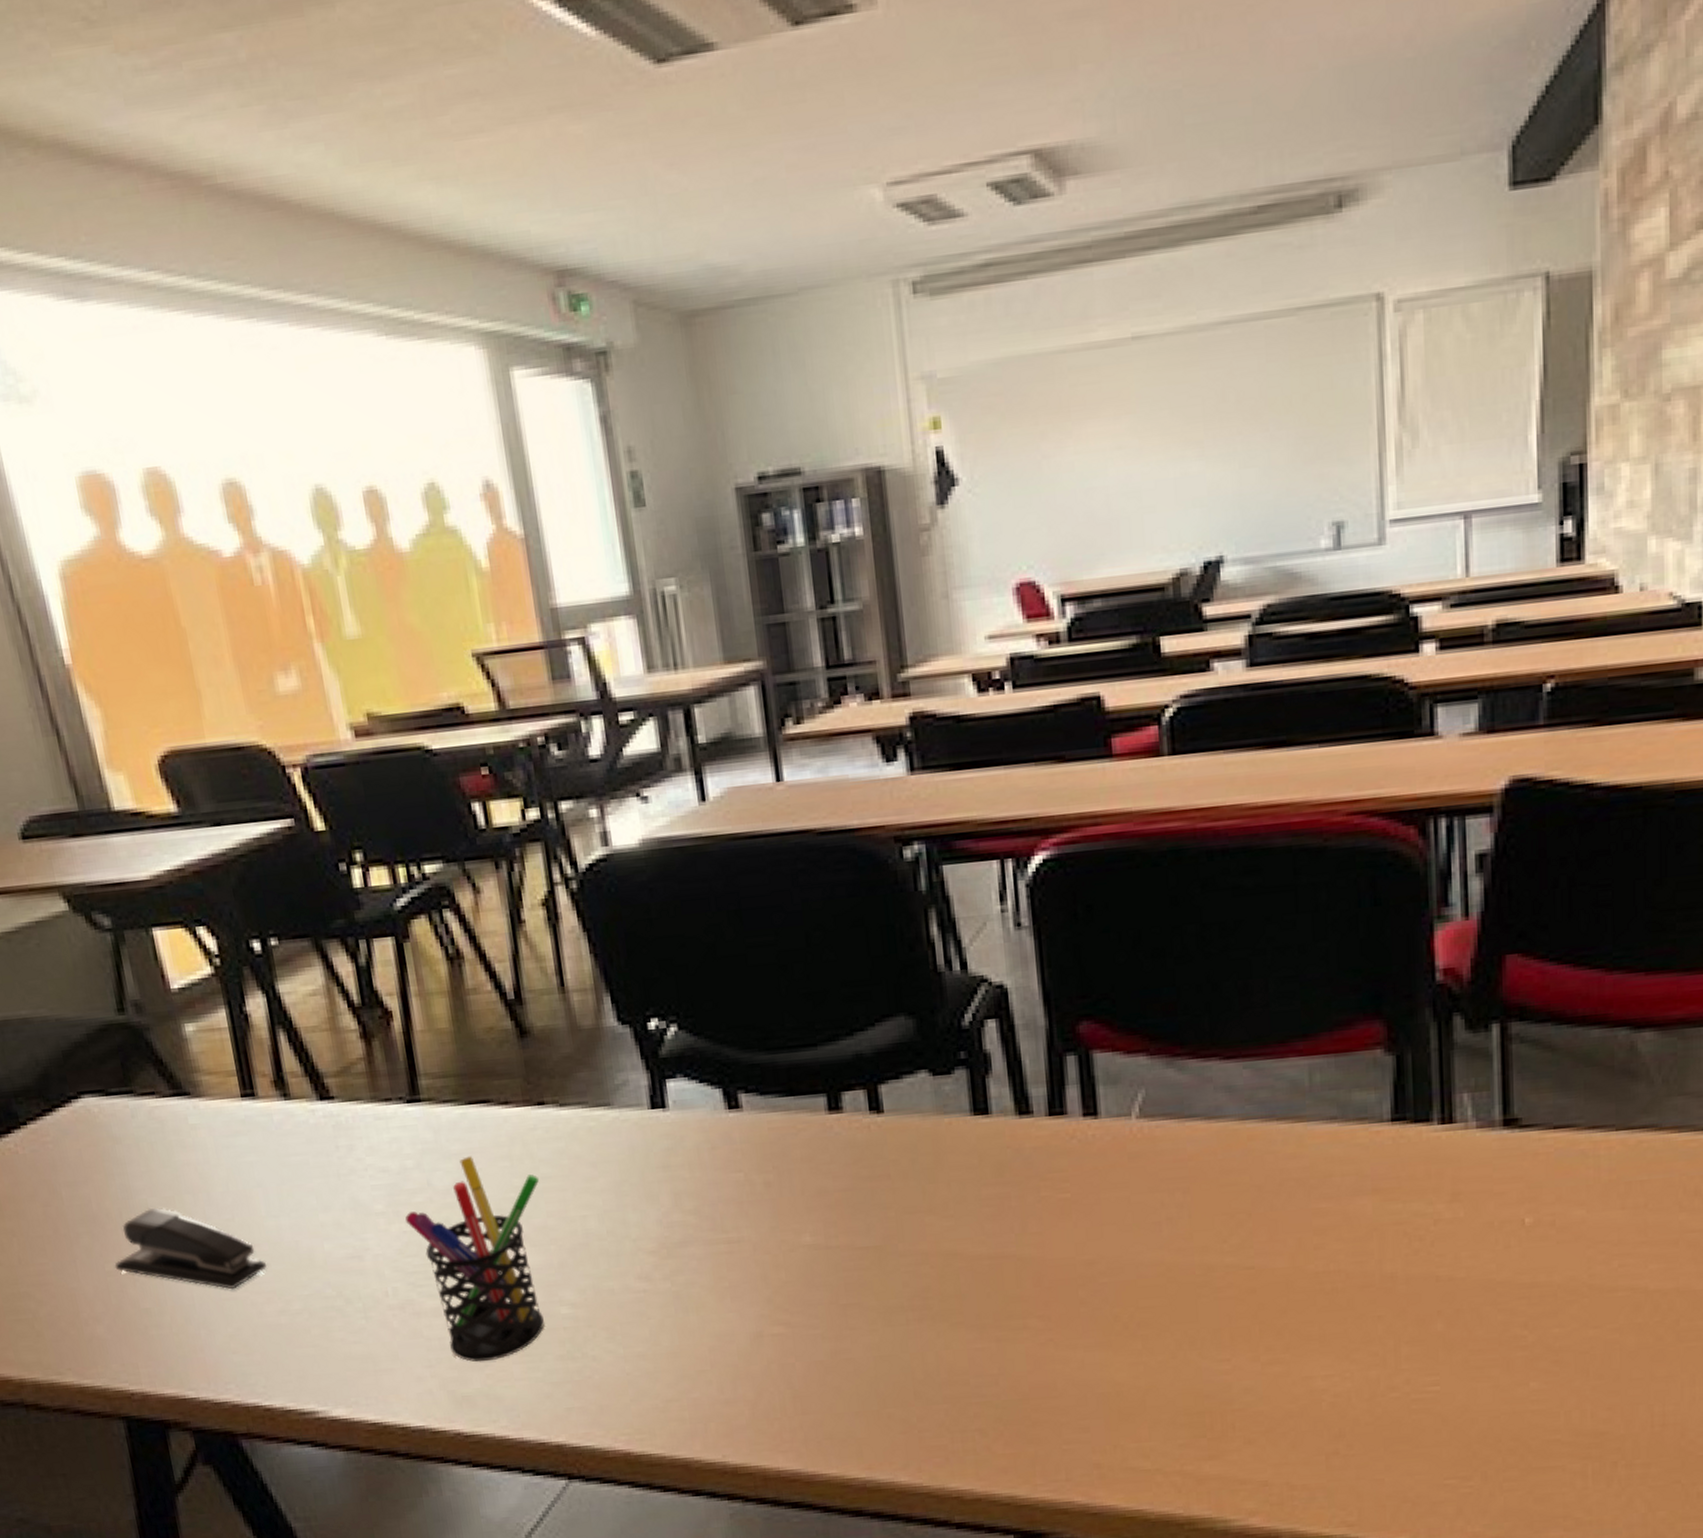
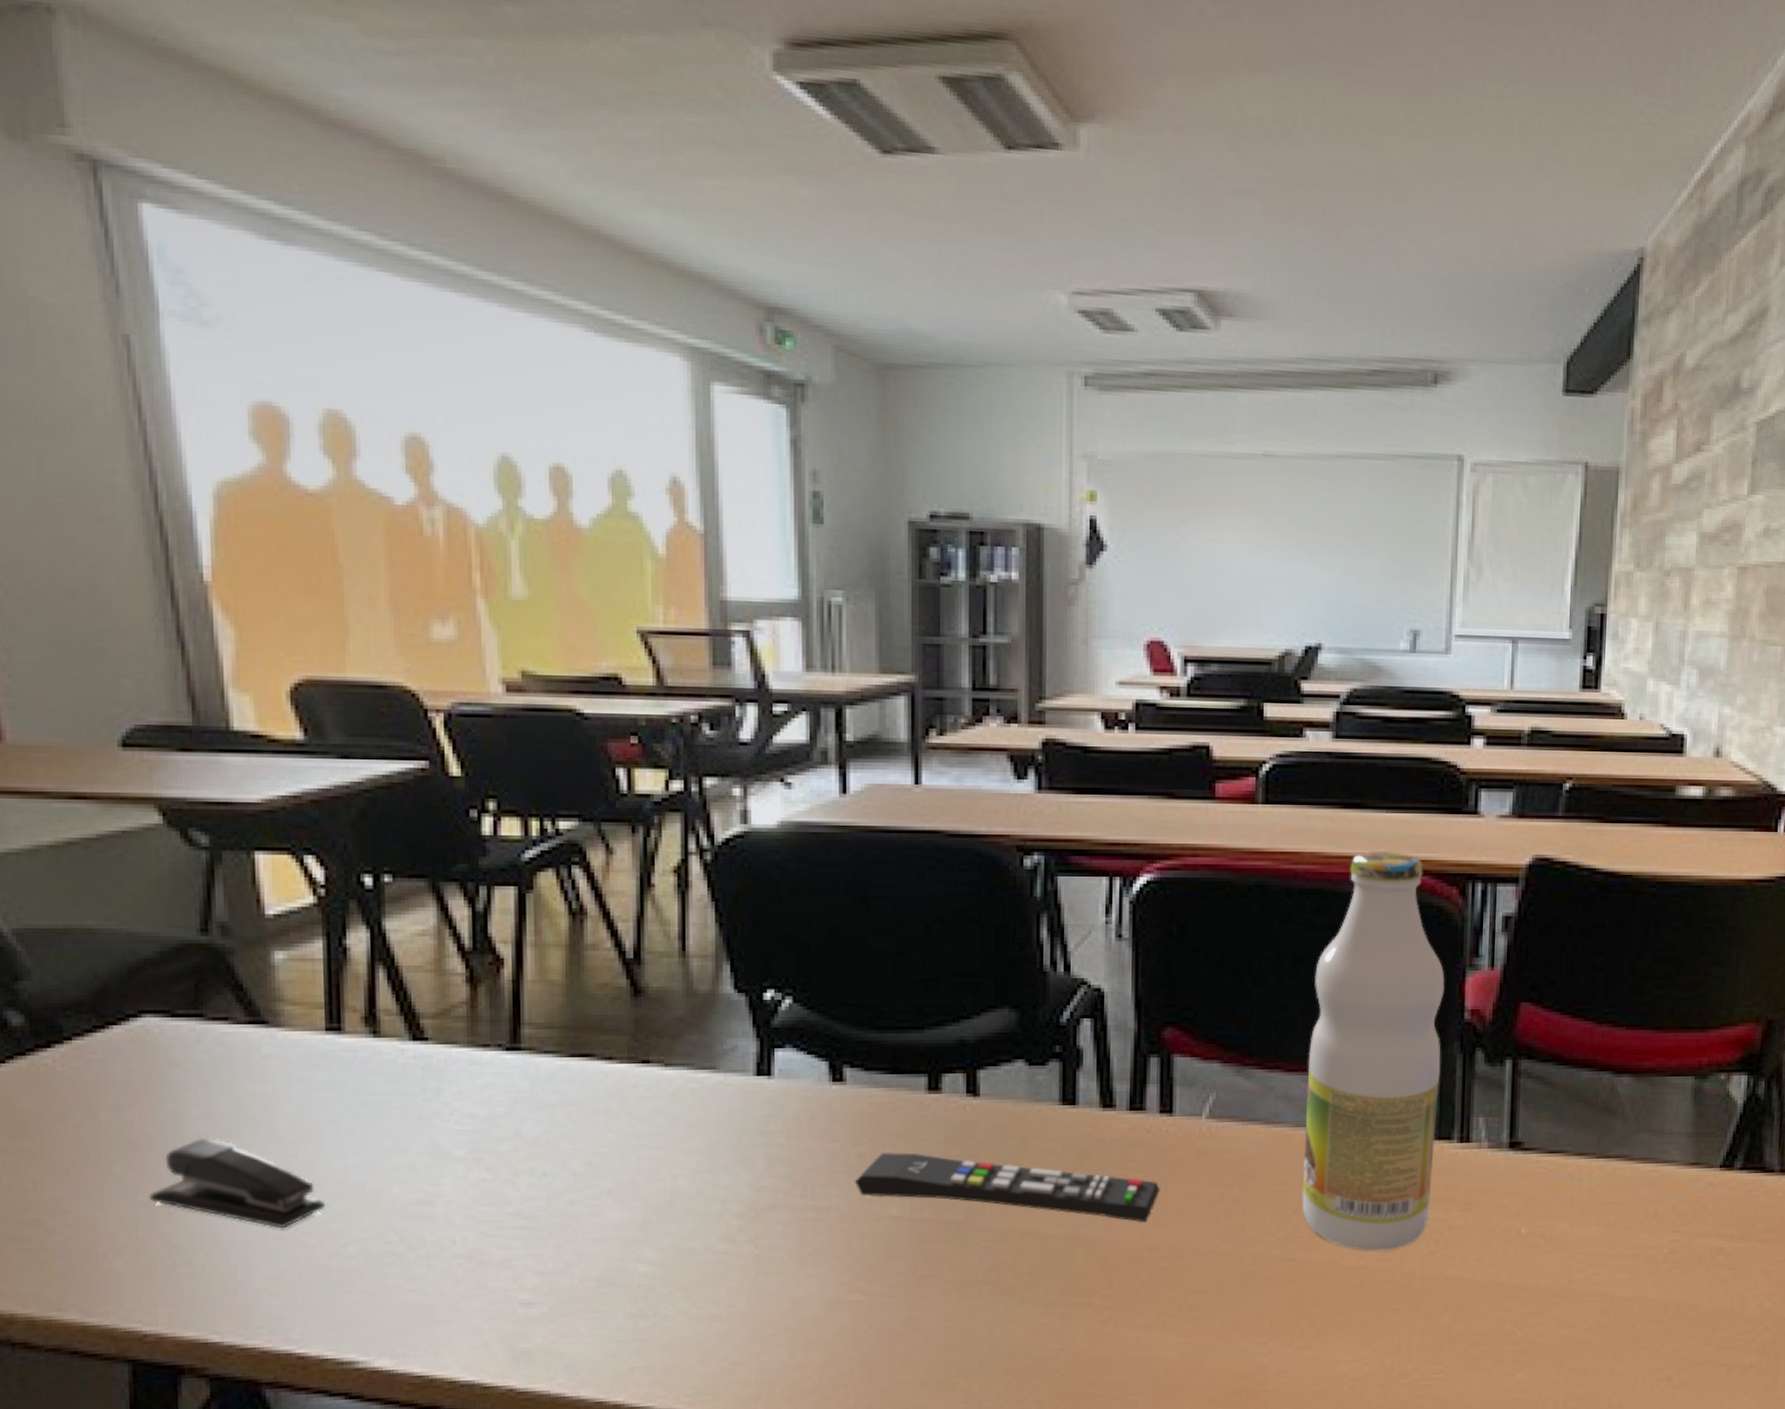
pen holder: present [405,1156,545,1362] -> none [487,1108,634,1317]
remote control: none [763,1177,1092,1237] -> present [854,1151,1160,1223]
bottle: none [1249,792,1411,1254] -> present [1301,851,1445,1252]

